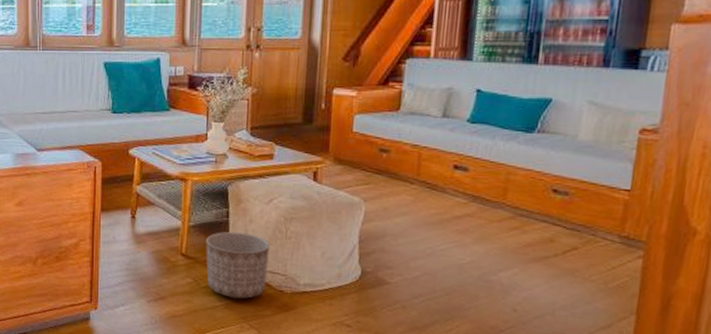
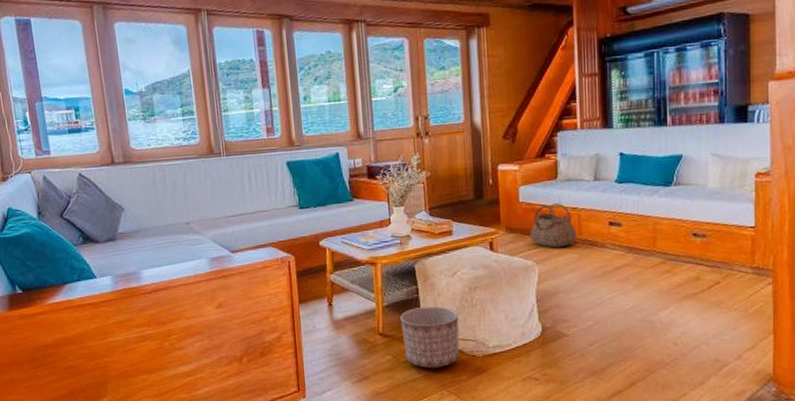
basket: none [361,138,415,187] -> present [530,203,577,248]

